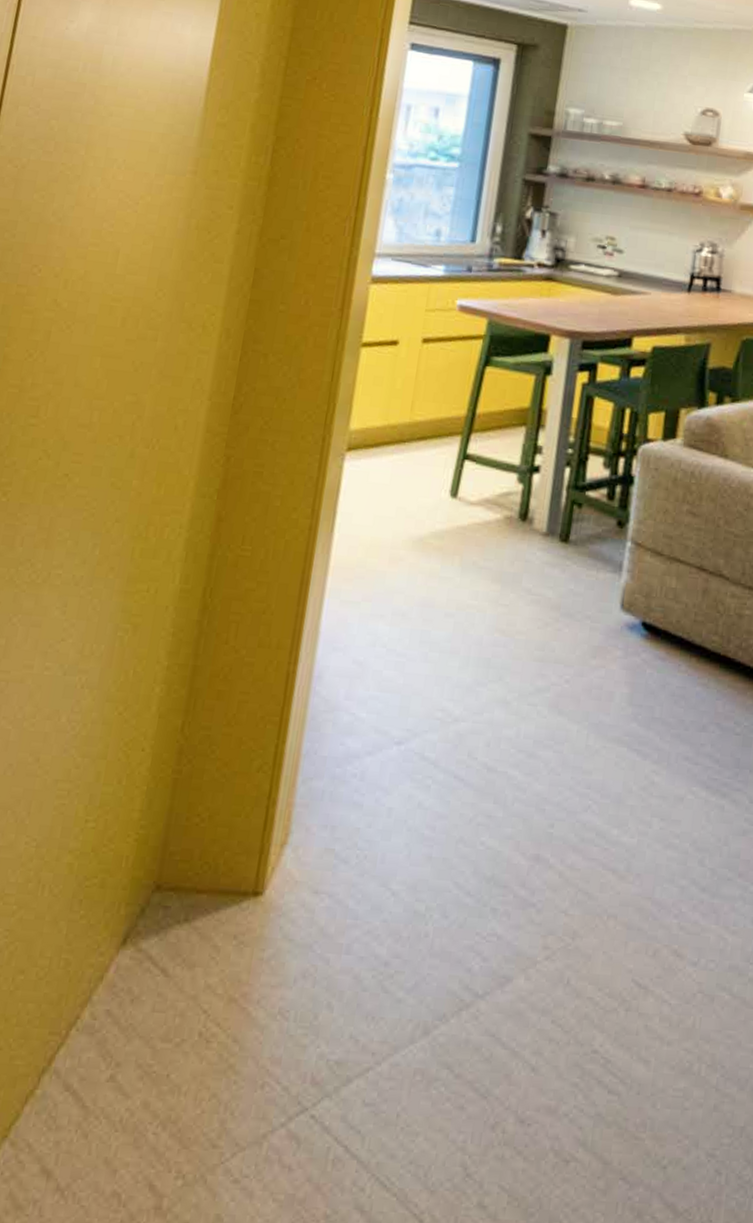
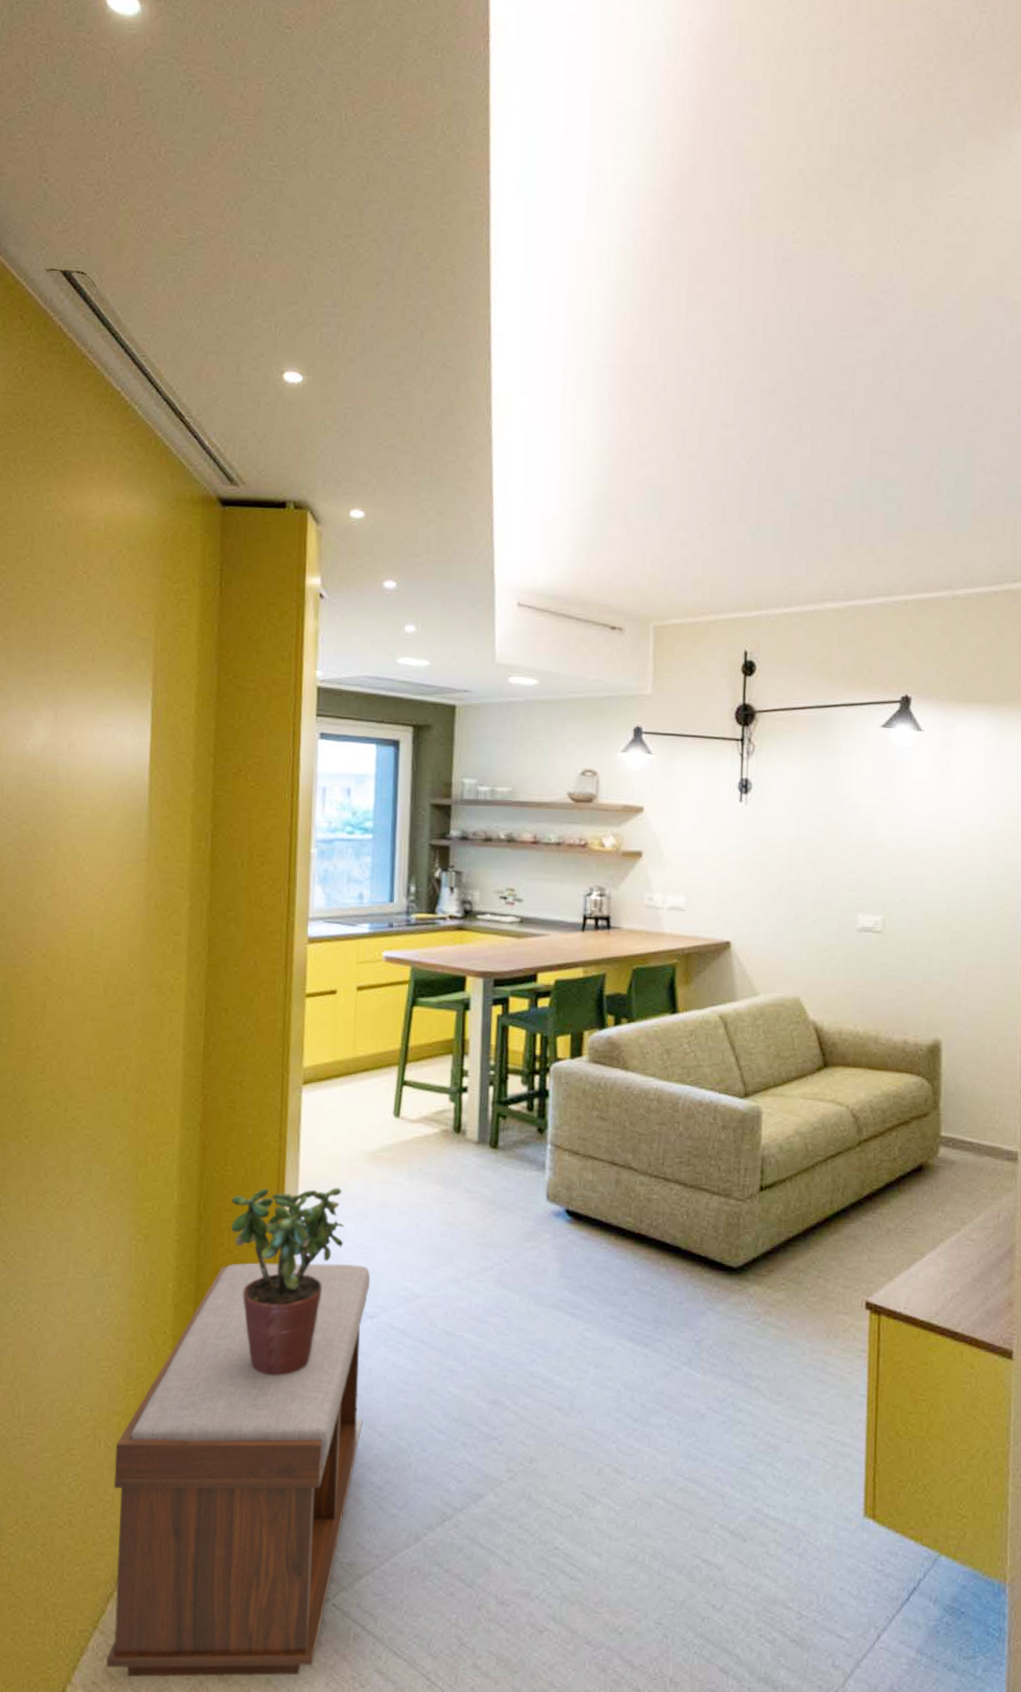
bench: none [12,666,403,1211] -> present [106,1263,371,1677]
potted plant: none [240,575,379,813] -> present [232,1188,344,1376]

